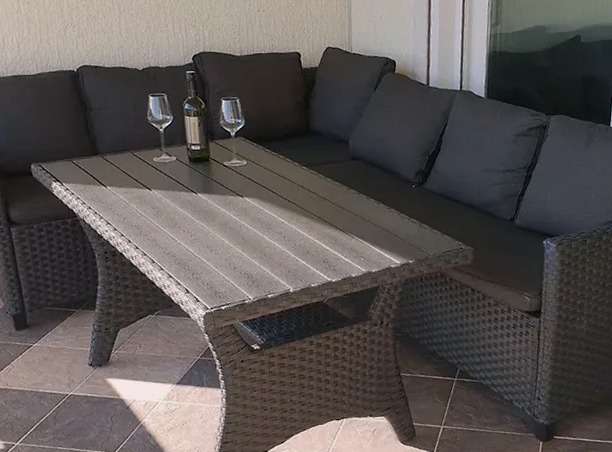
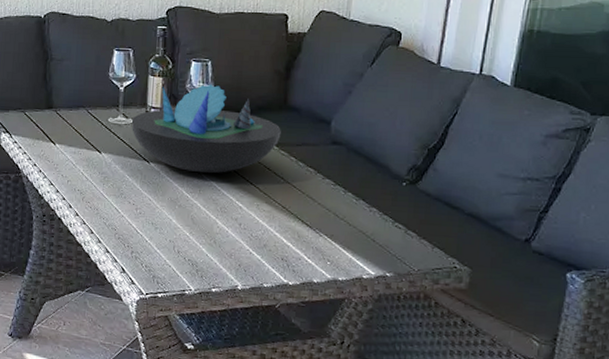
decorative bowl: none [175,118,308,198] -> present [132,84,281,174]

